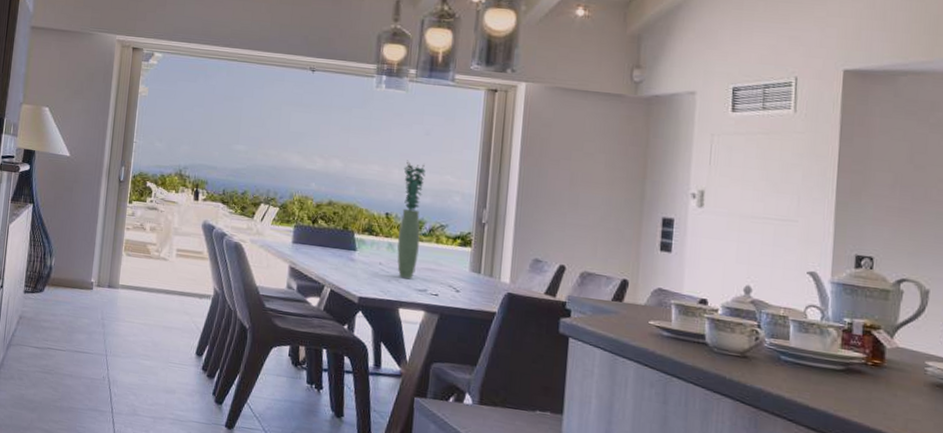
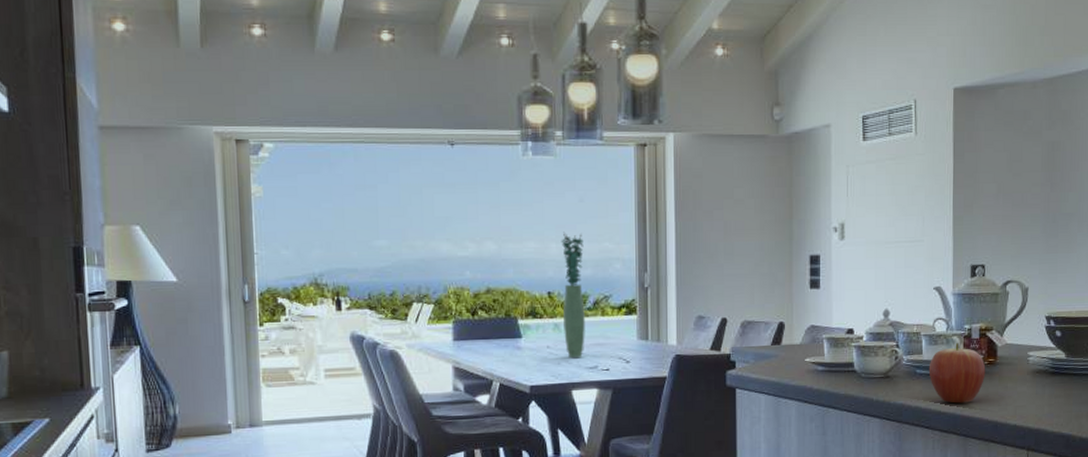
fruit: none [795,336,869,403] -> present [928,343,986,404]

